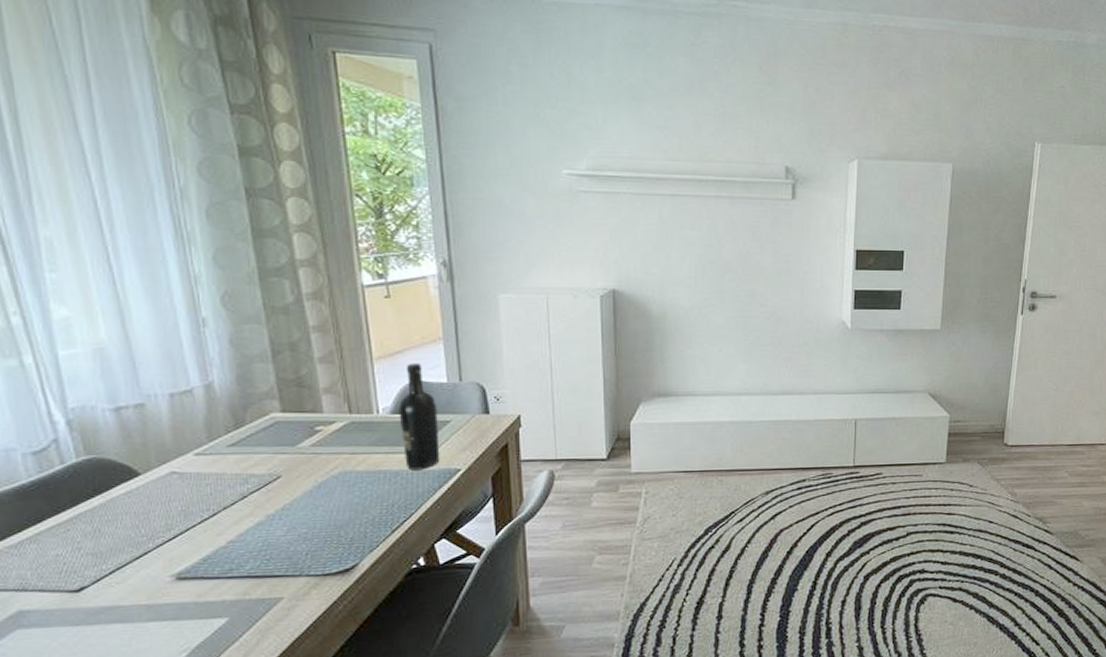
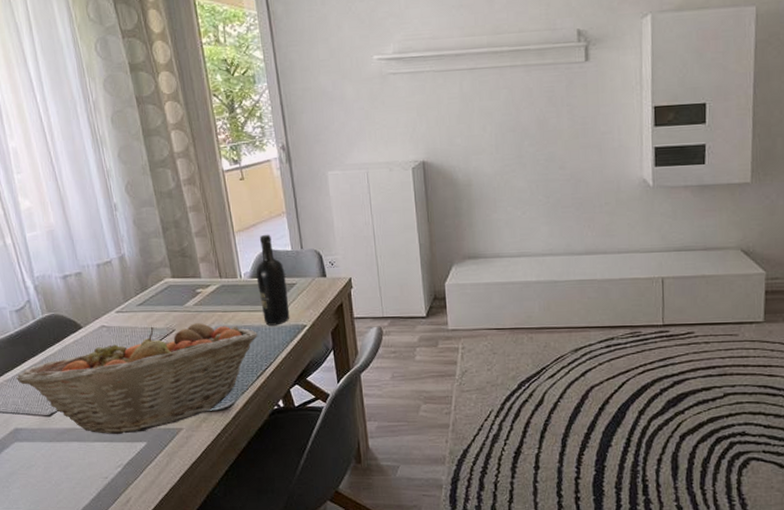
fruit basket: none [24,466,396,611] -> present [15,322,258,435]

